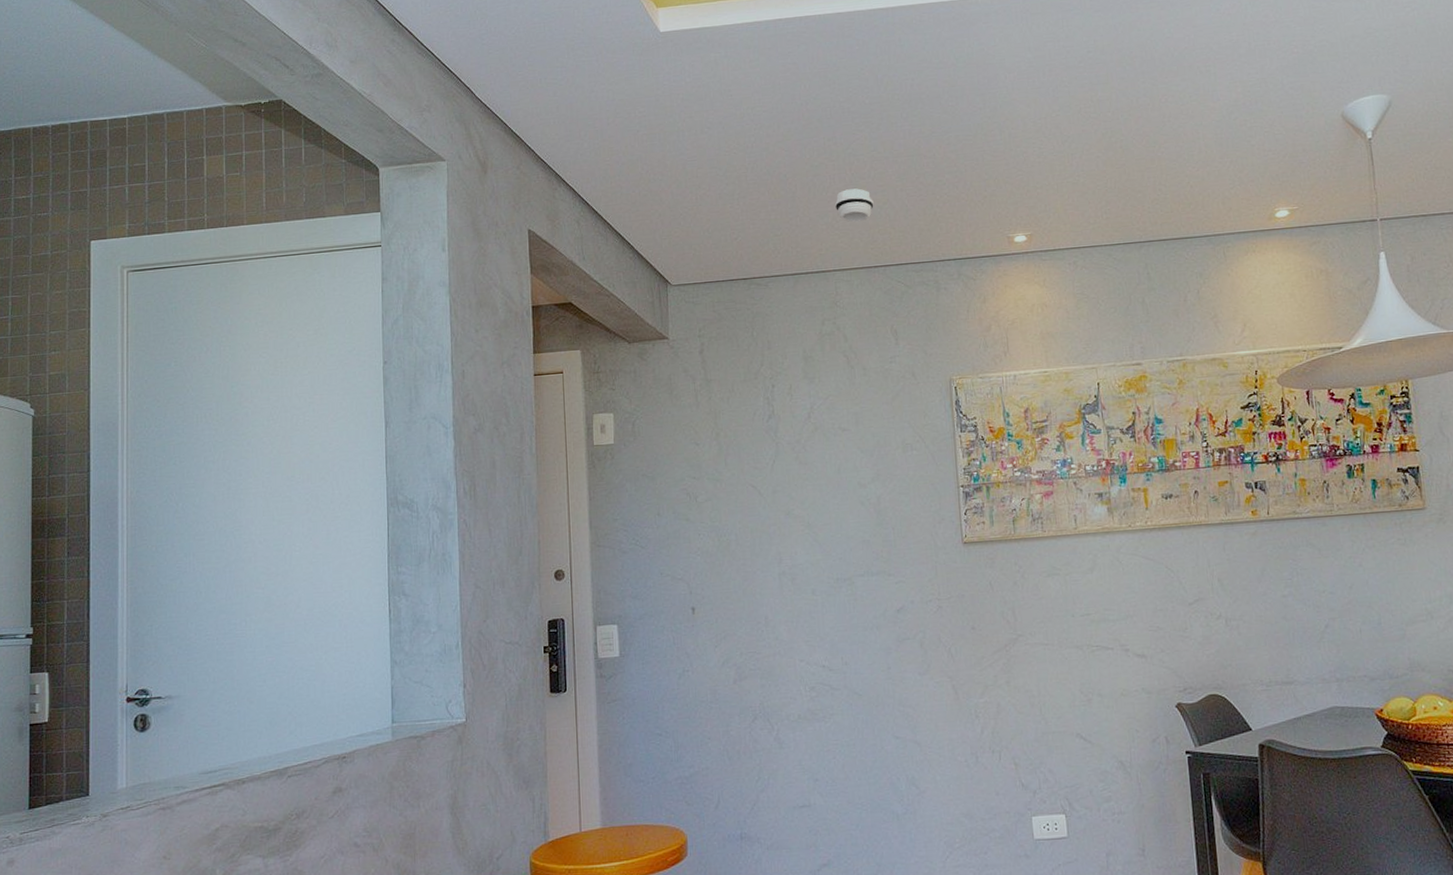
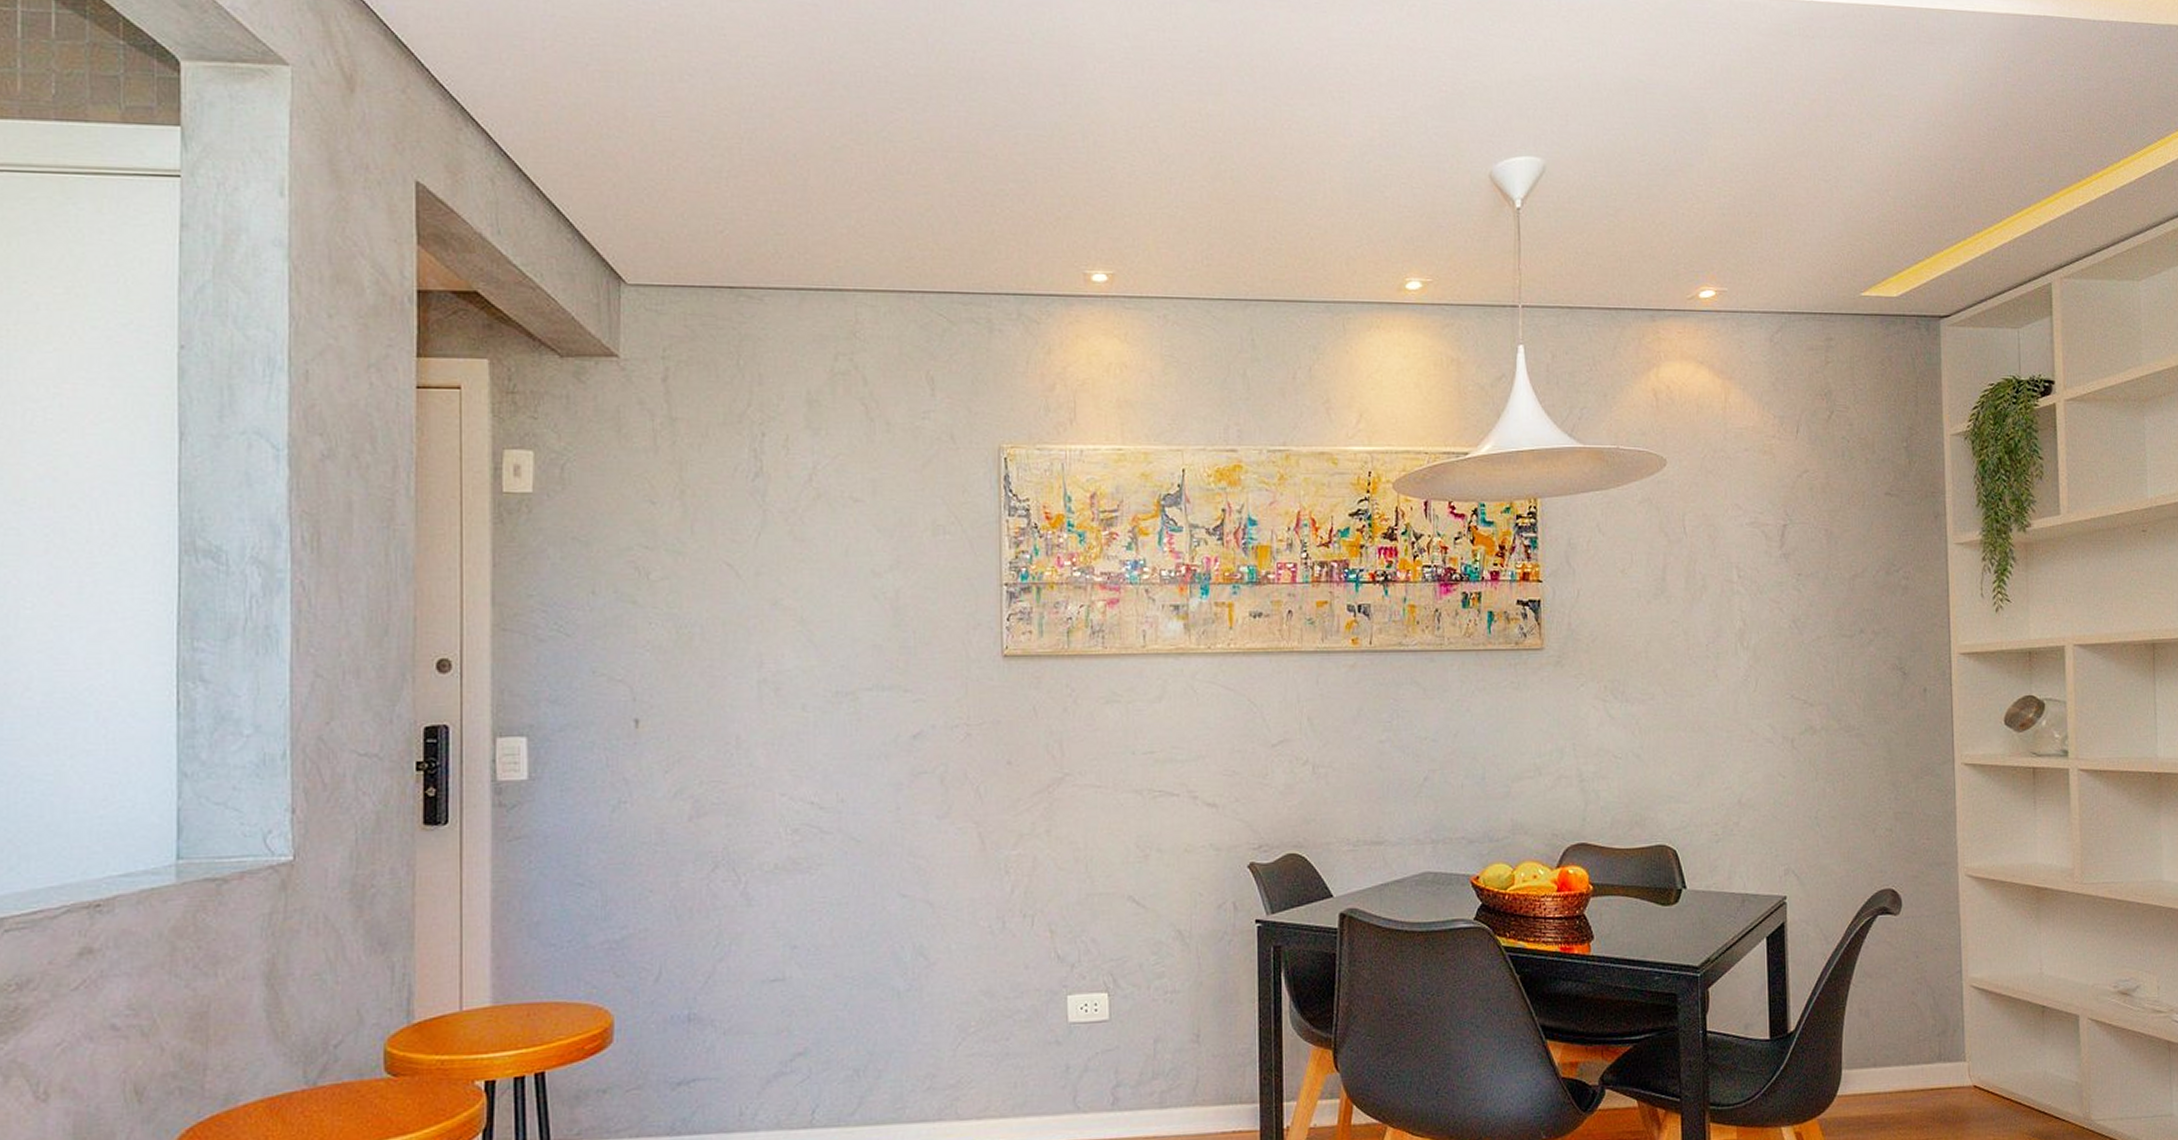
smoke detector: present [835,188,874,223] -> none [861,185,913,230]

